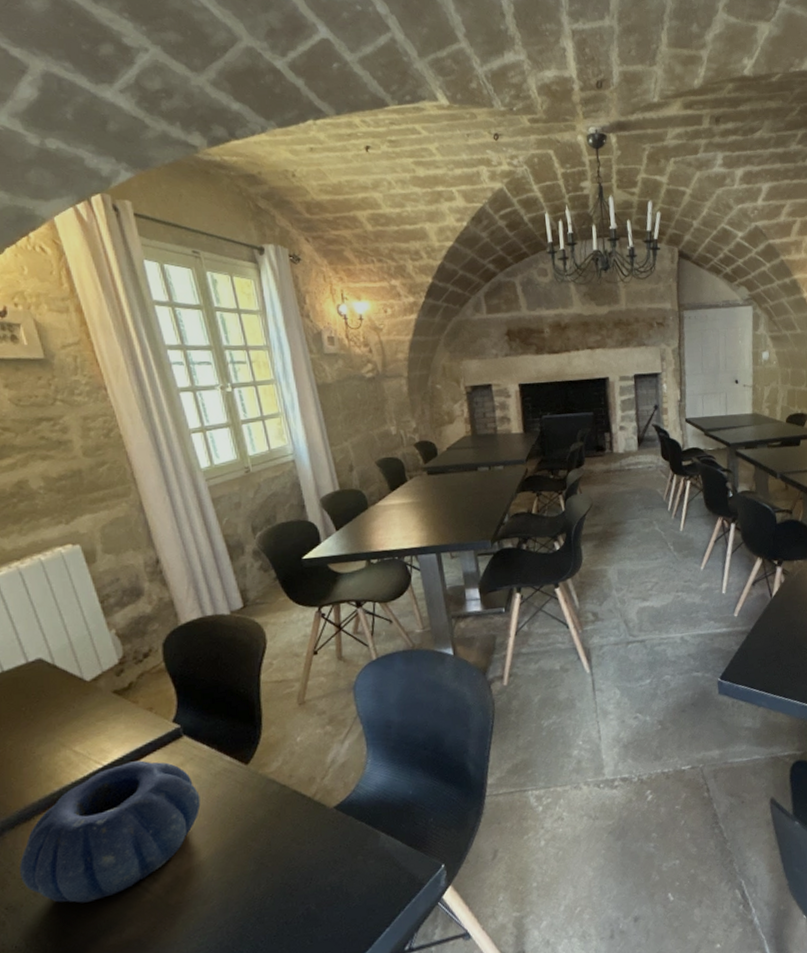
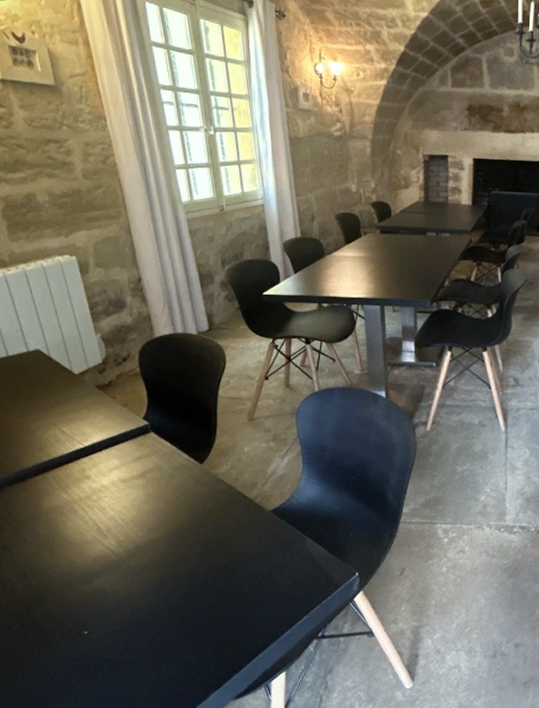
decorative bowl: present [20,760,201,904] -> none [14,446,161,554]

